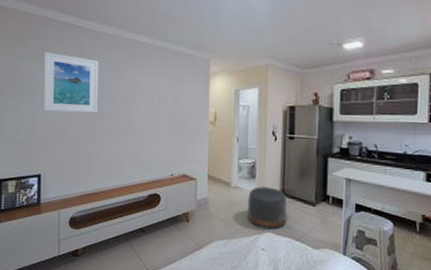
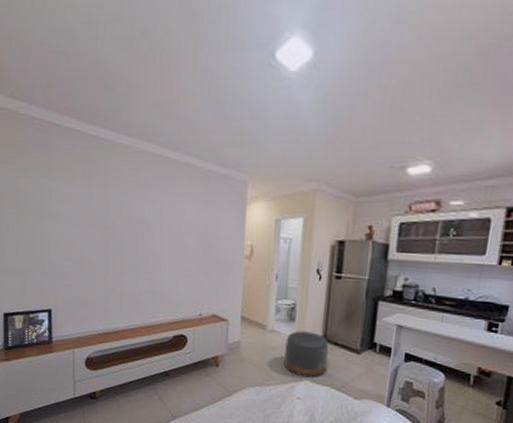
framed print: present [43,52,98,113] -> none [49,165,115,242]

